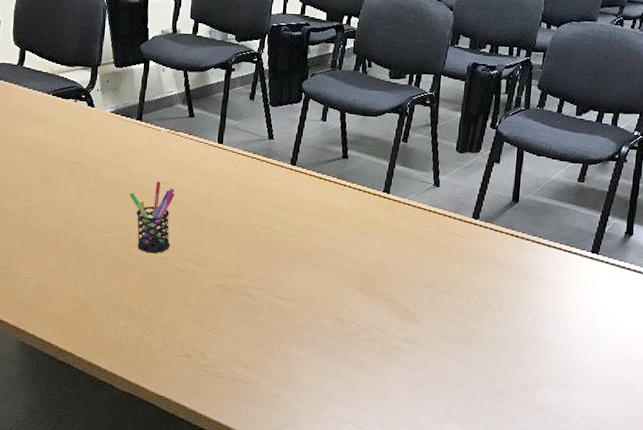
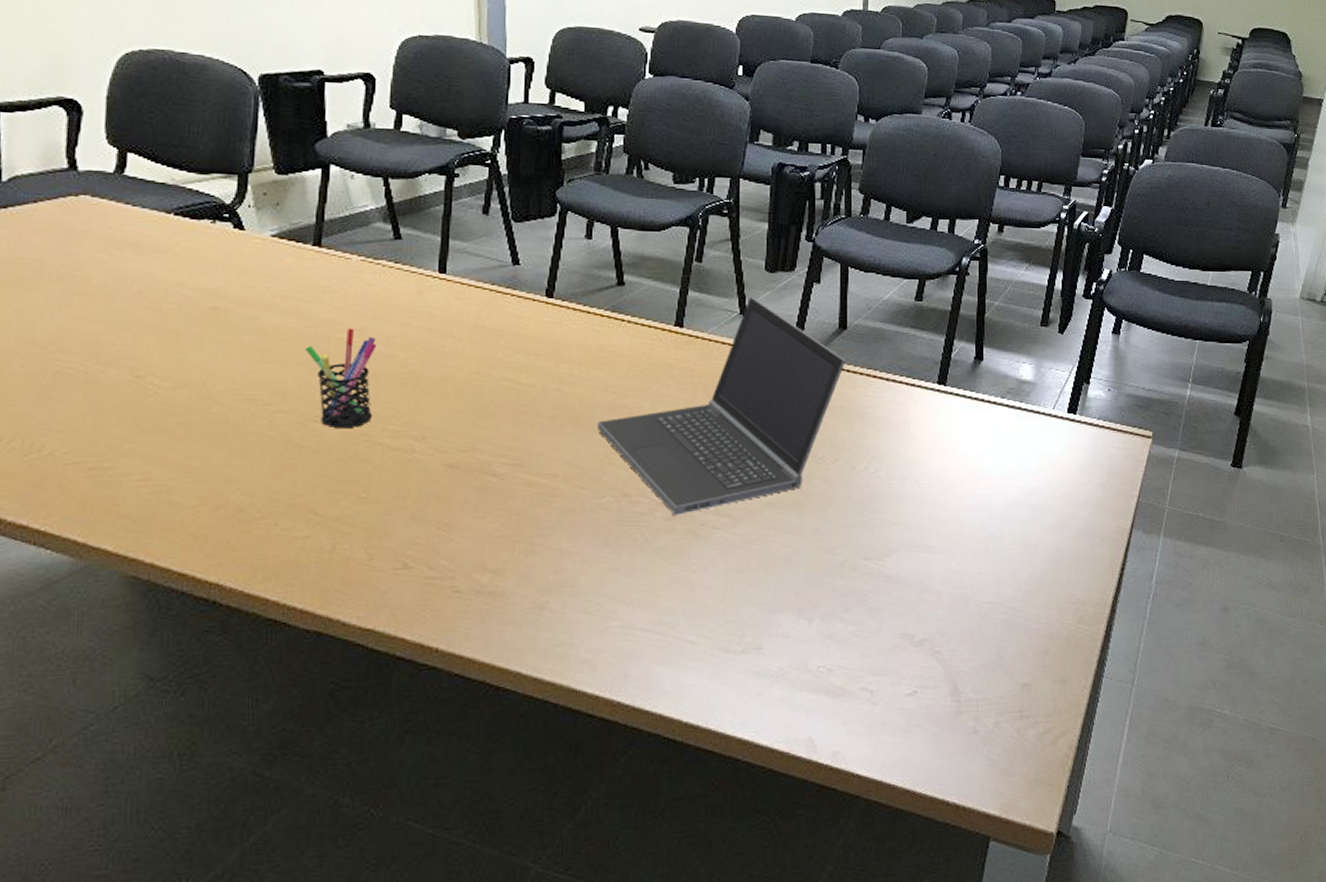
laptop computer: none [322,172,516,339] -> present [597,296,846,515]

